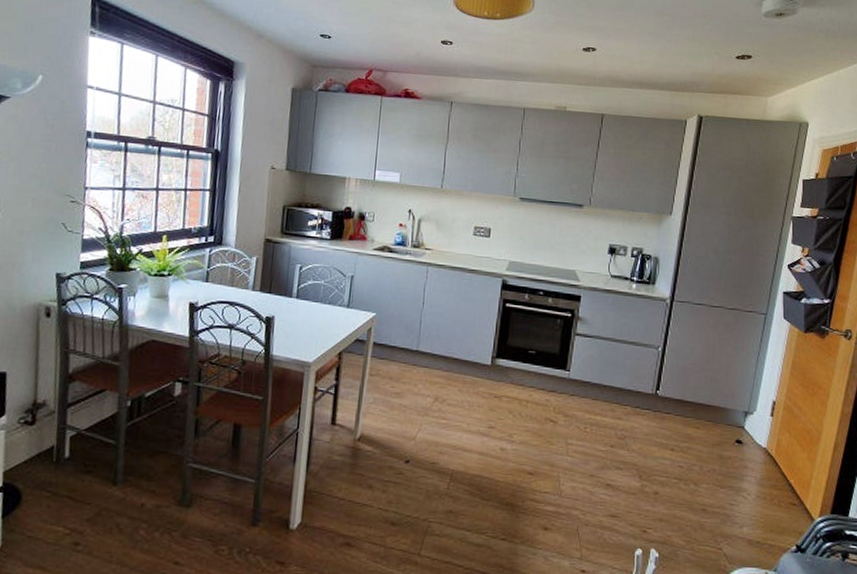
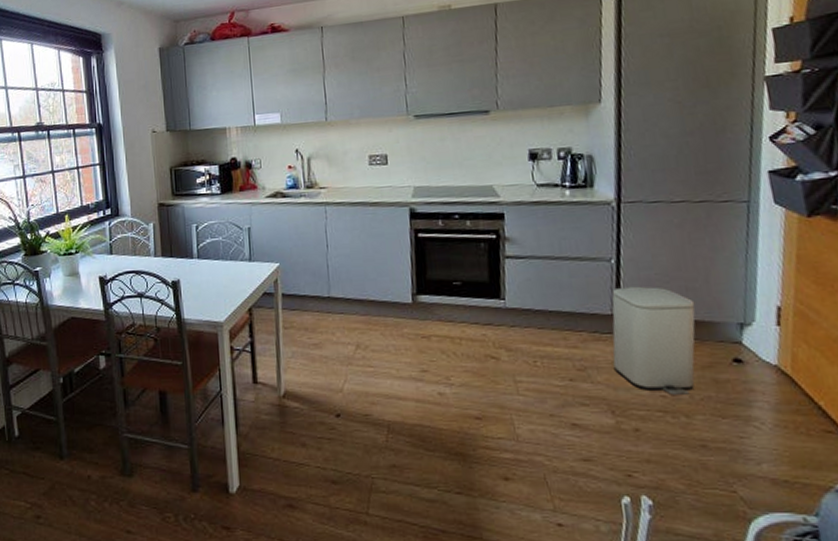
pedal bin: none [647,372,715,468] -> present [612,286,696,396]

